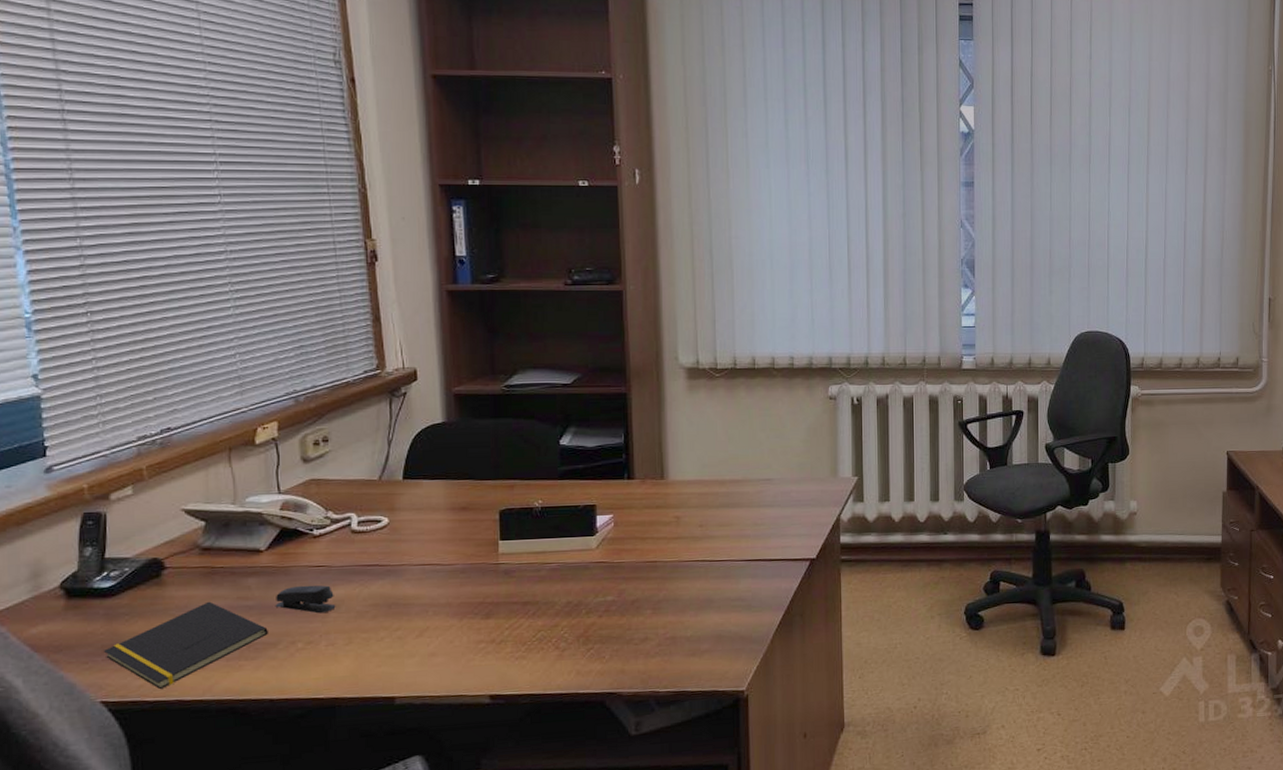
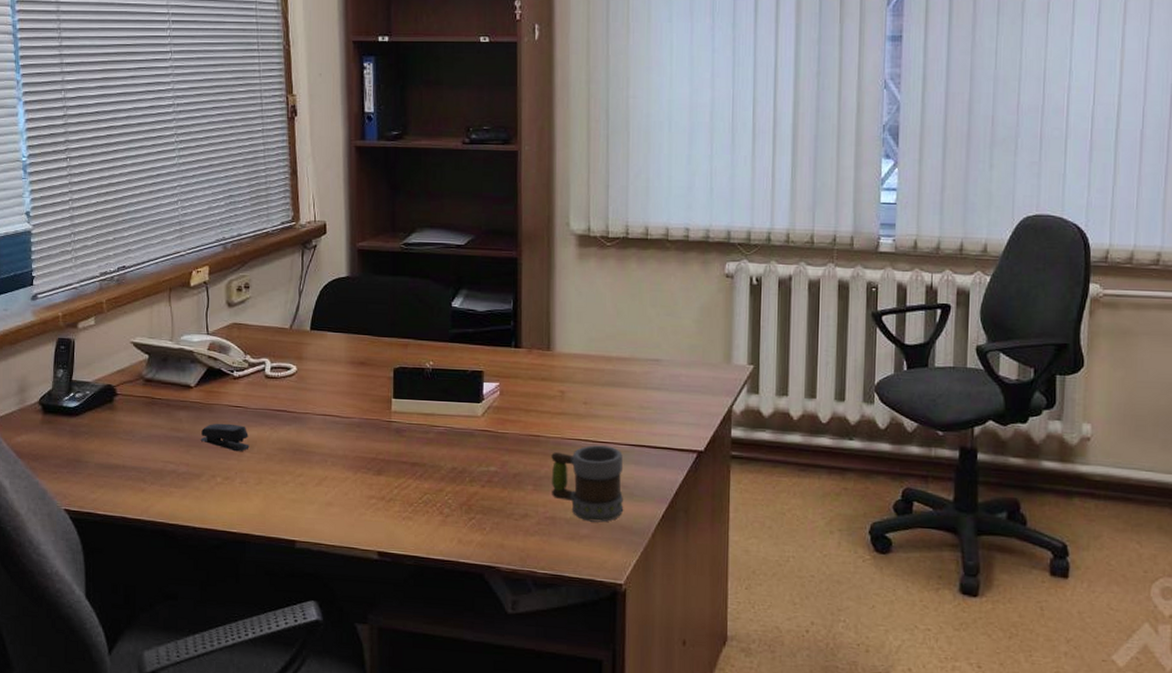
notepad: present [104,601,268,690] -> none [69,429,194,505]
mug: none [669,563,743,637] -> present [551,445,624,522]

